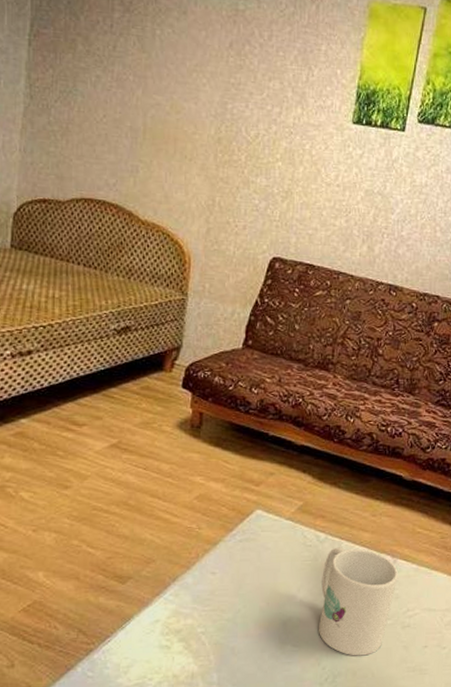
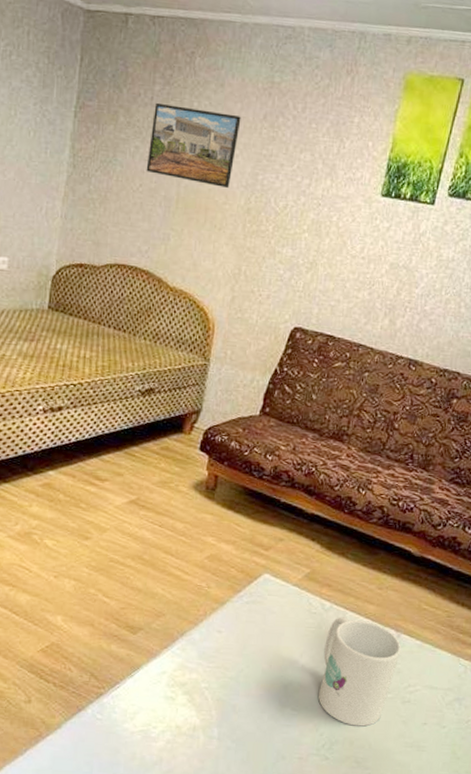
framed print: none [109,30,207,117] -> present [146,102,241,188]

